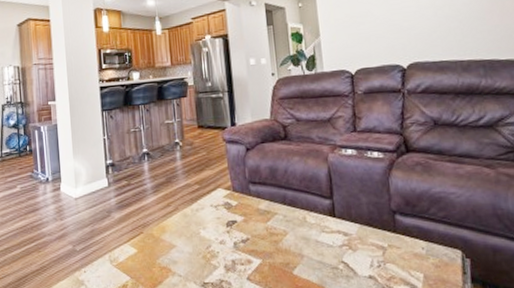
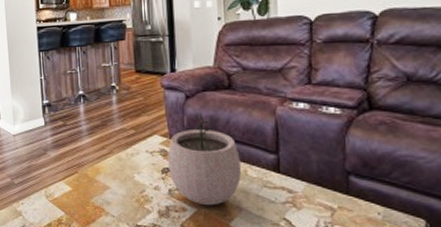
plant pot: none [231,164,301,256] -> present [167,113,242,206]

